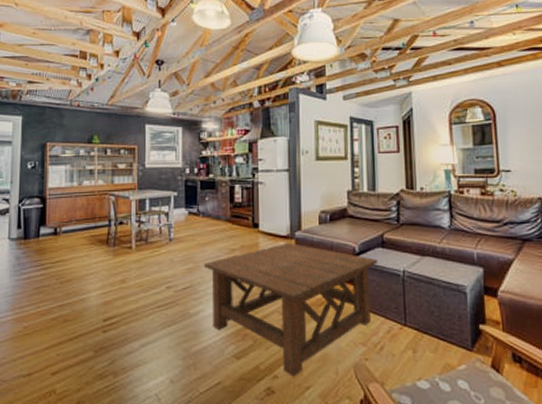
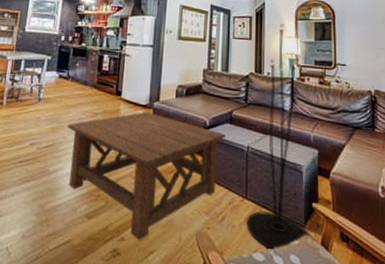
floor lamp: none [407,129,480,379] -> present [246,23,312,252]

